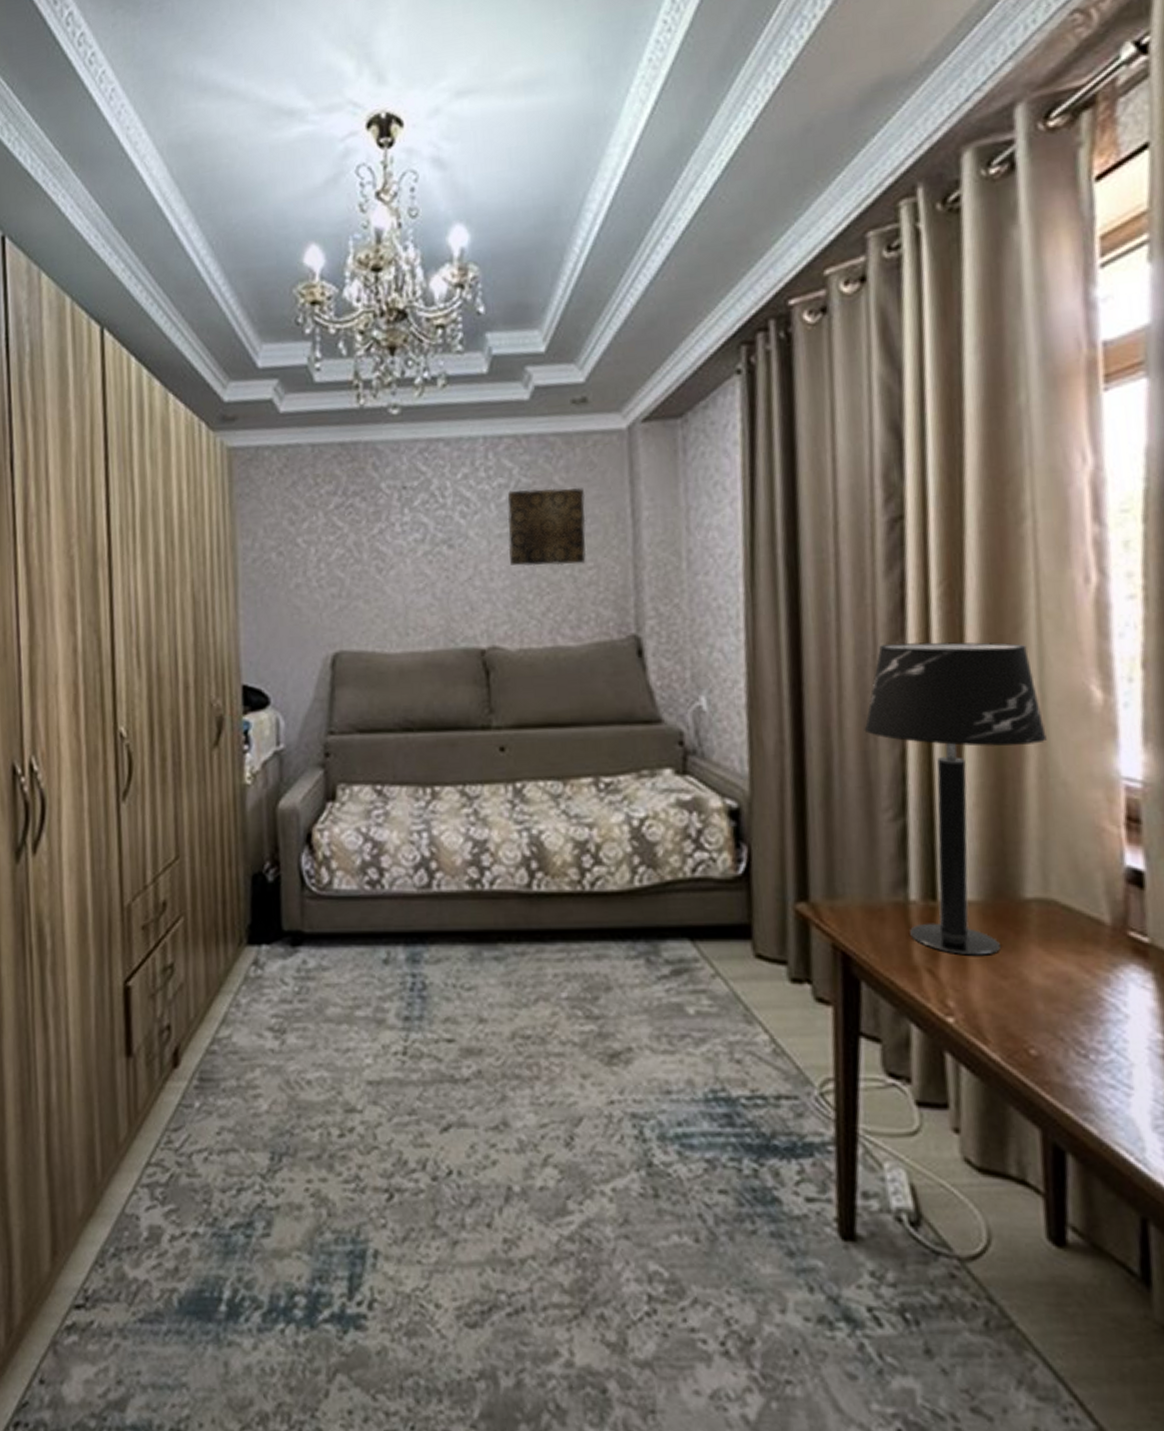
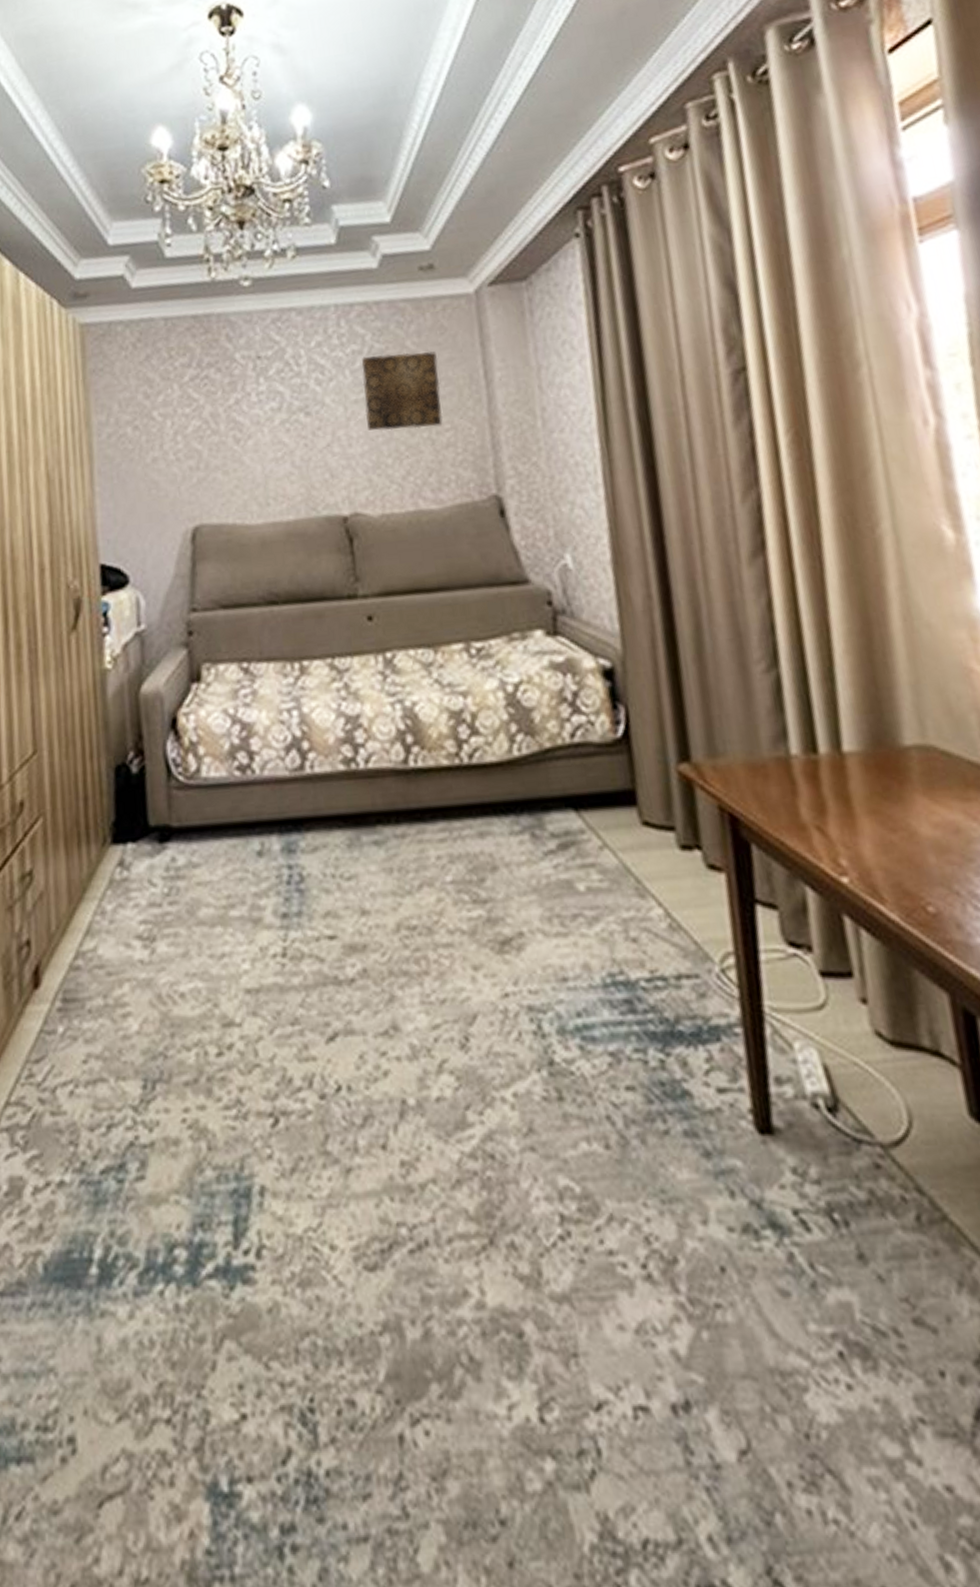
table lamp: present [864,642,1047,956] -> none [728,487,906,810]

